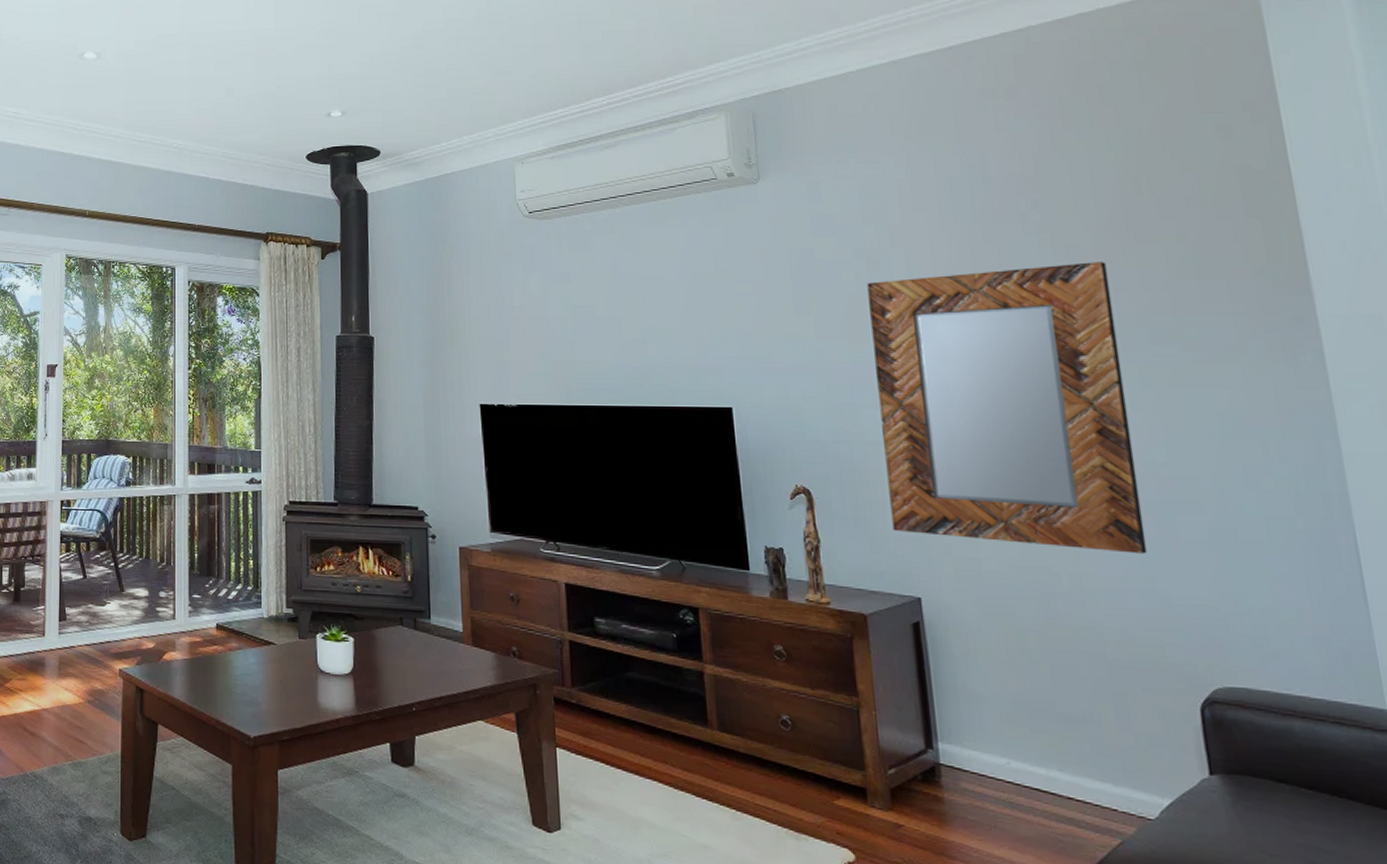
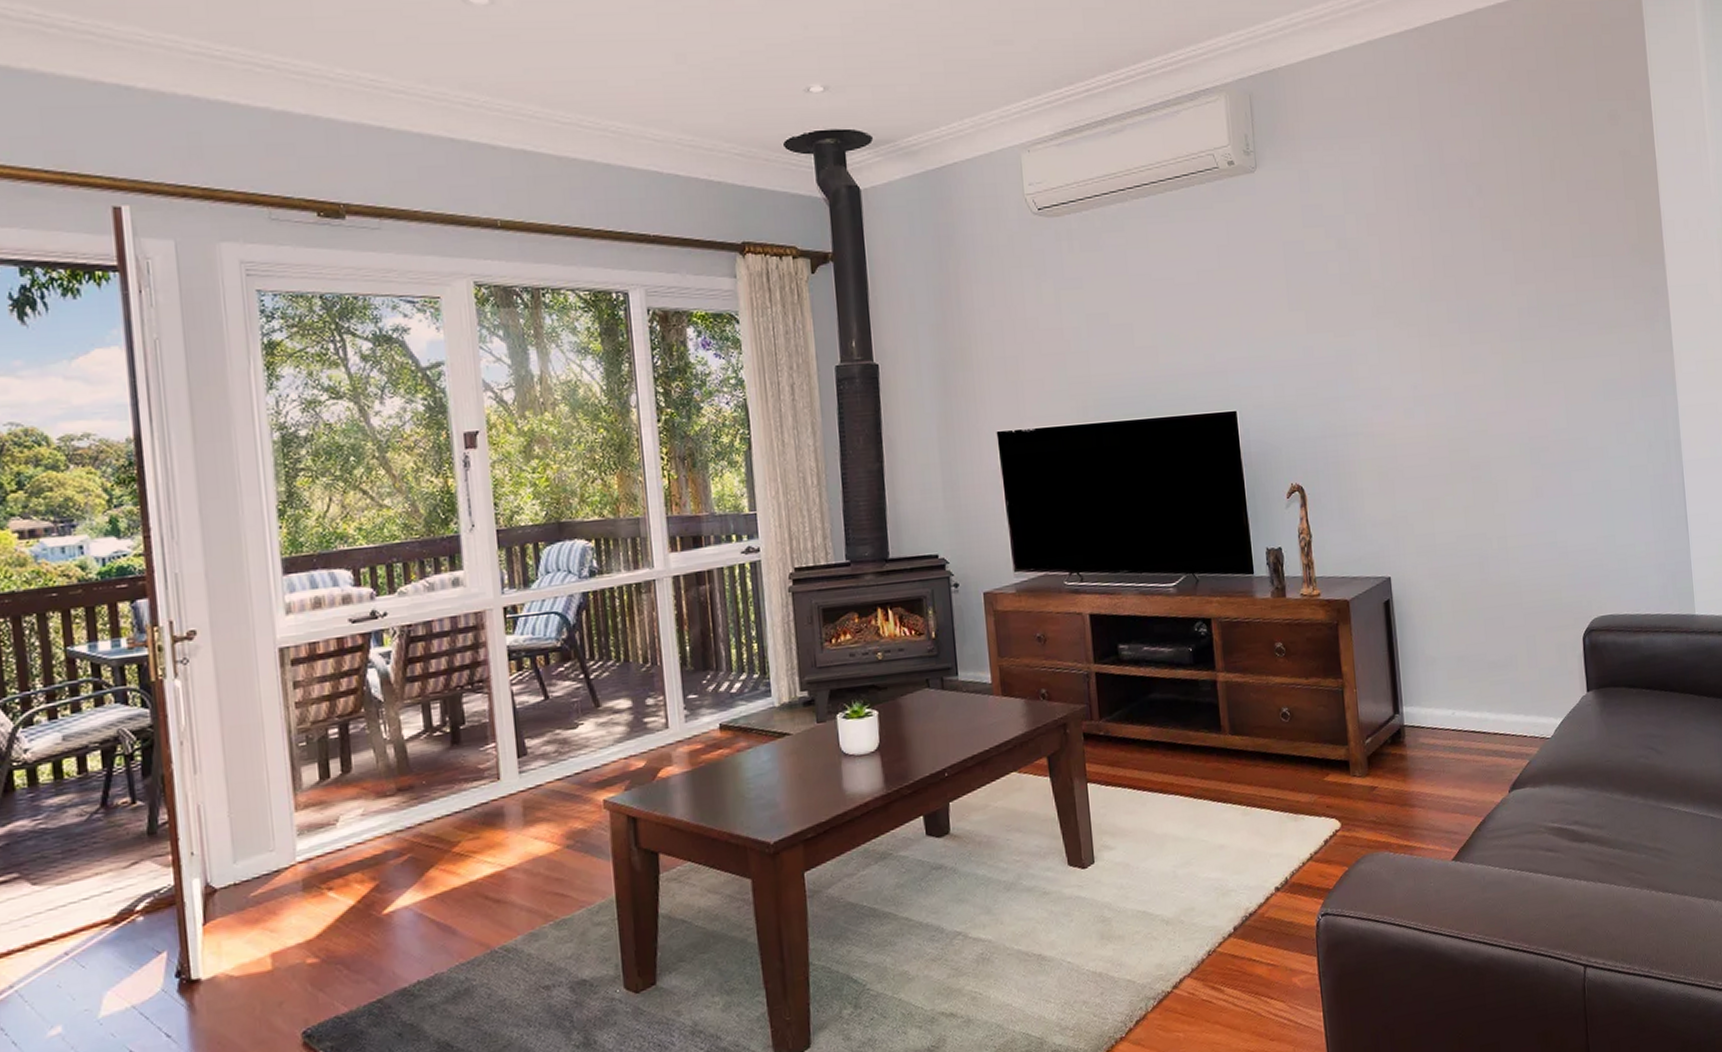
home mirror: present [867,262,1148,554] -> none [1348,244,1552,518]

